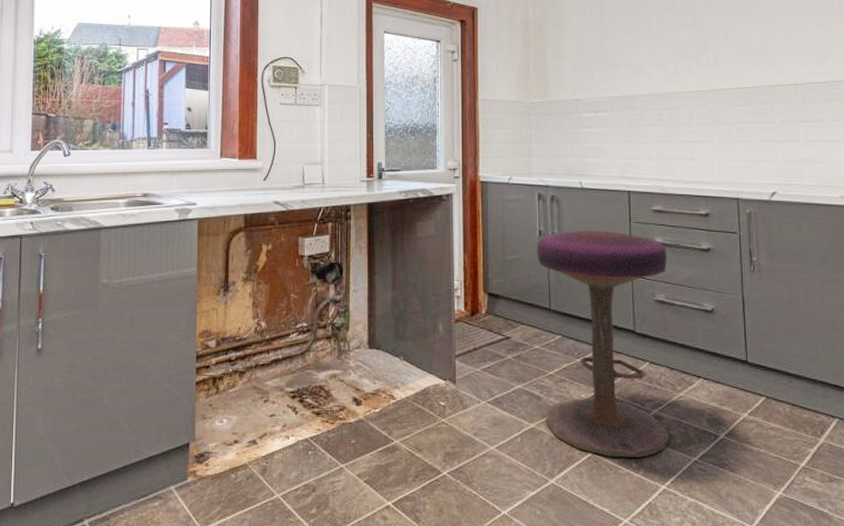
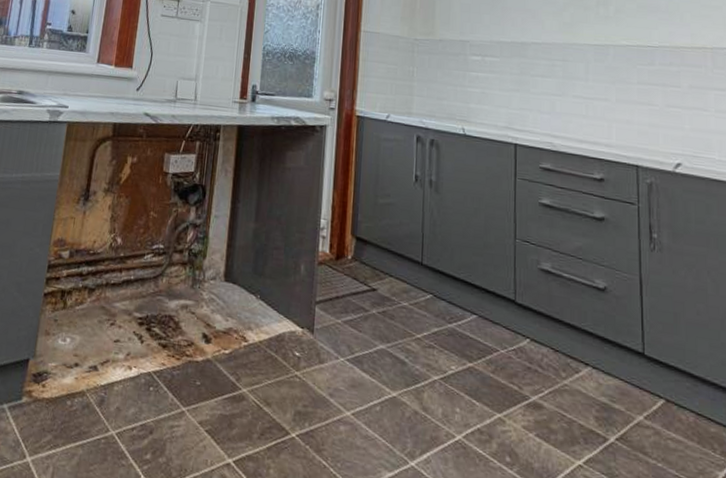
stool: present [536,230,670,457] -> none [409,180,555,451]

